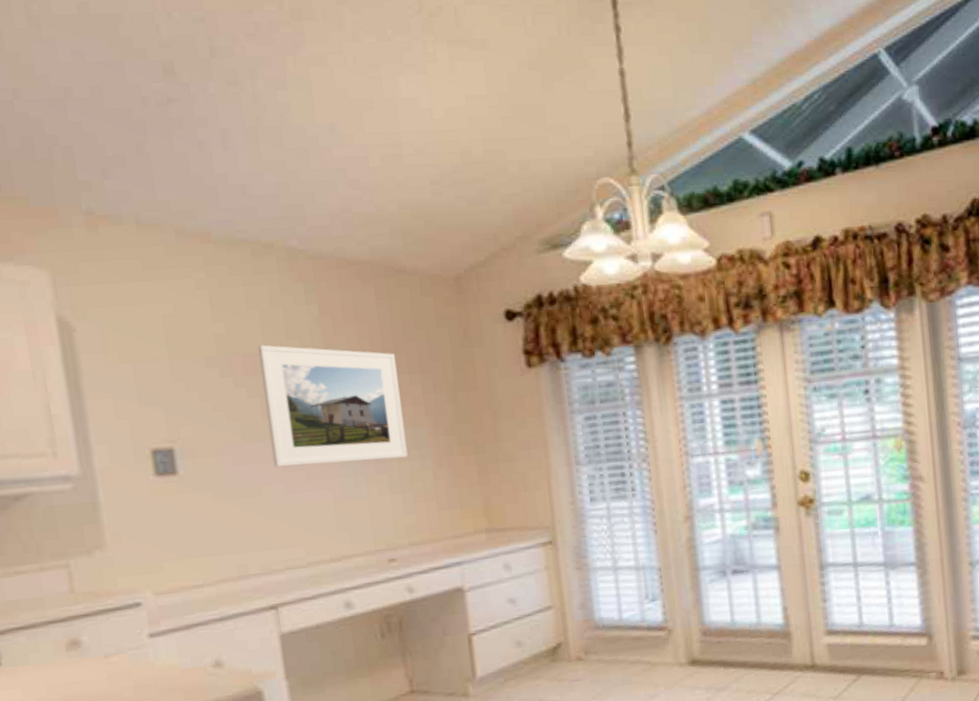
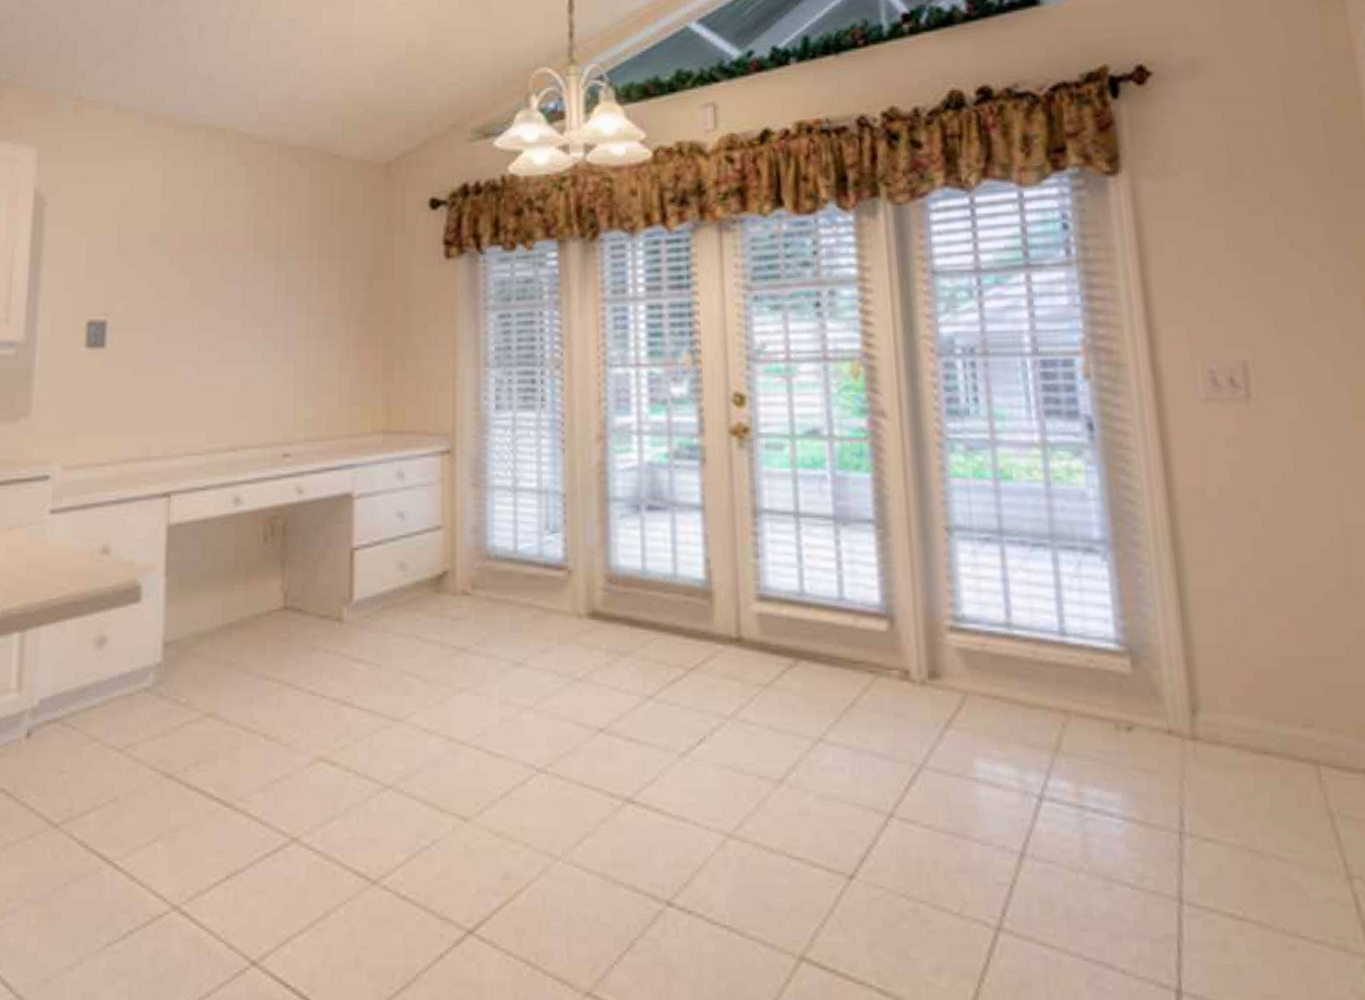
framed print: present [258,344,408,468] -> none [191,224,319,347]

